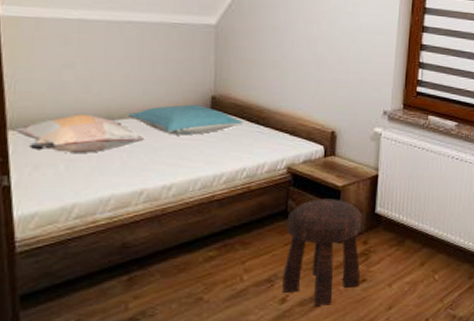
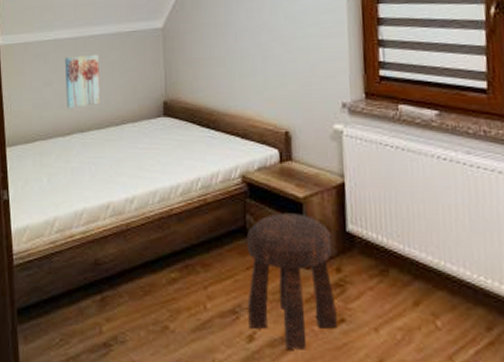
decorative pillow: present [14,114,144,153] -> none [10,129,108,166]
wall art: none [92,40,138,95] -> present [64,54,101,109]
pillow: present [128,104,243,136] -> none [94,112,194,145]

